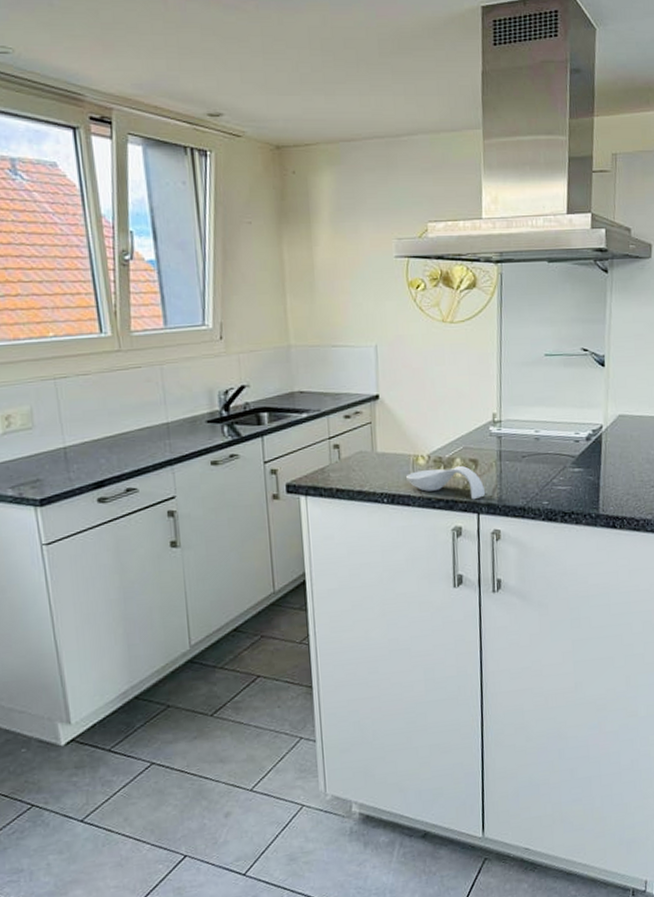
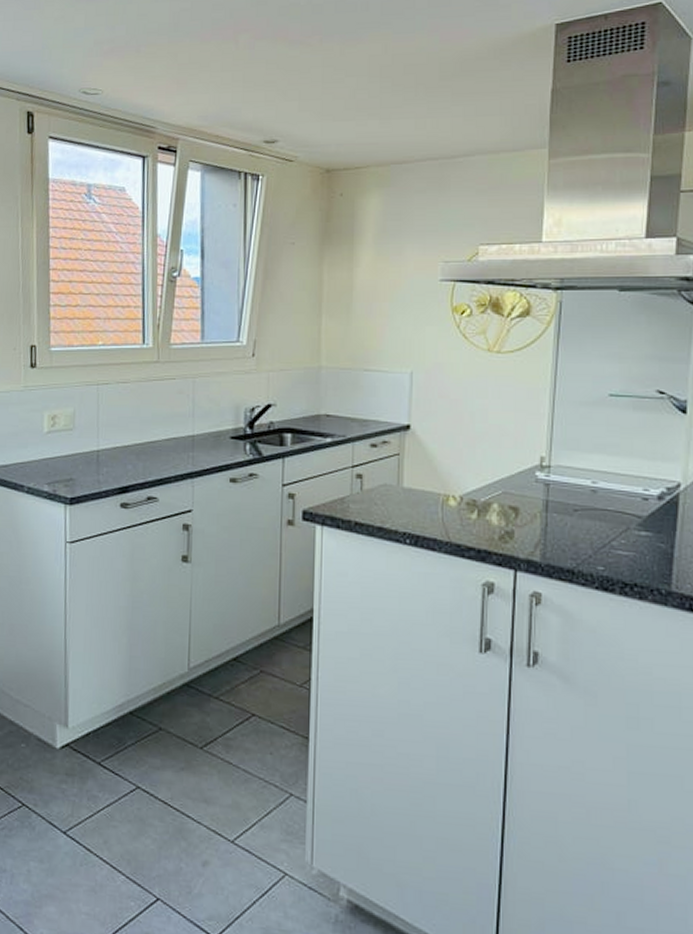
spoon rest: present [406,466,486,500] -> none [434,512,526,554]

